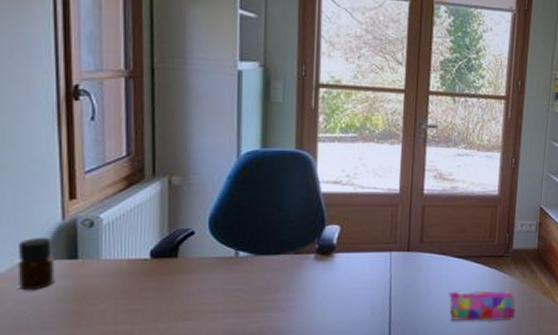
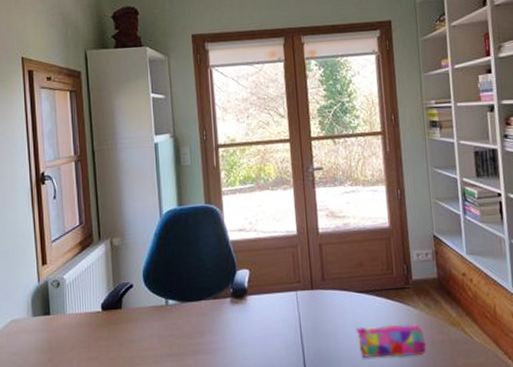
bottle: present [17,237,55,291] -> none [9,297,35,344]

